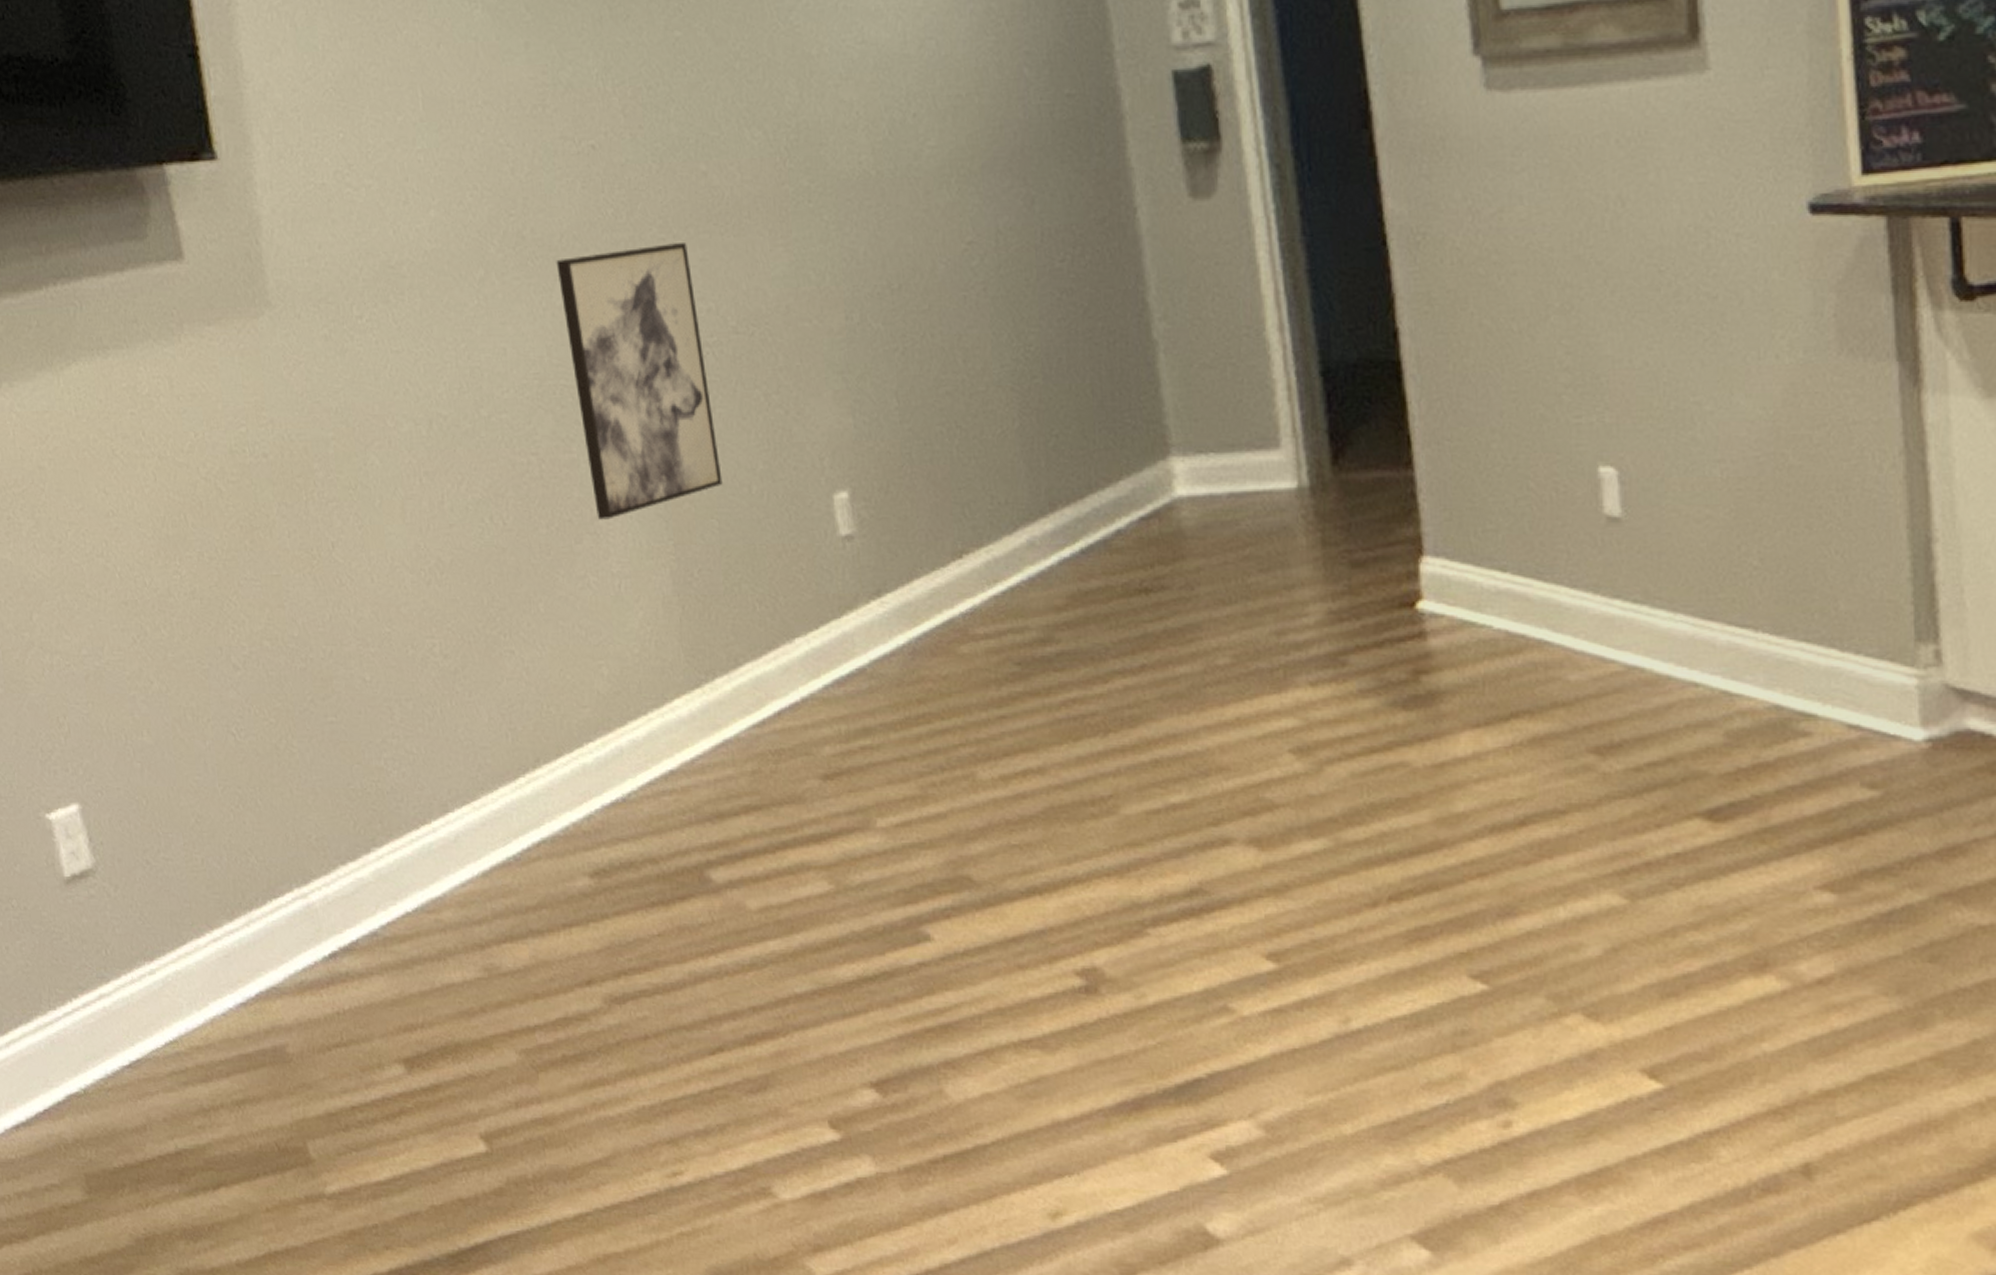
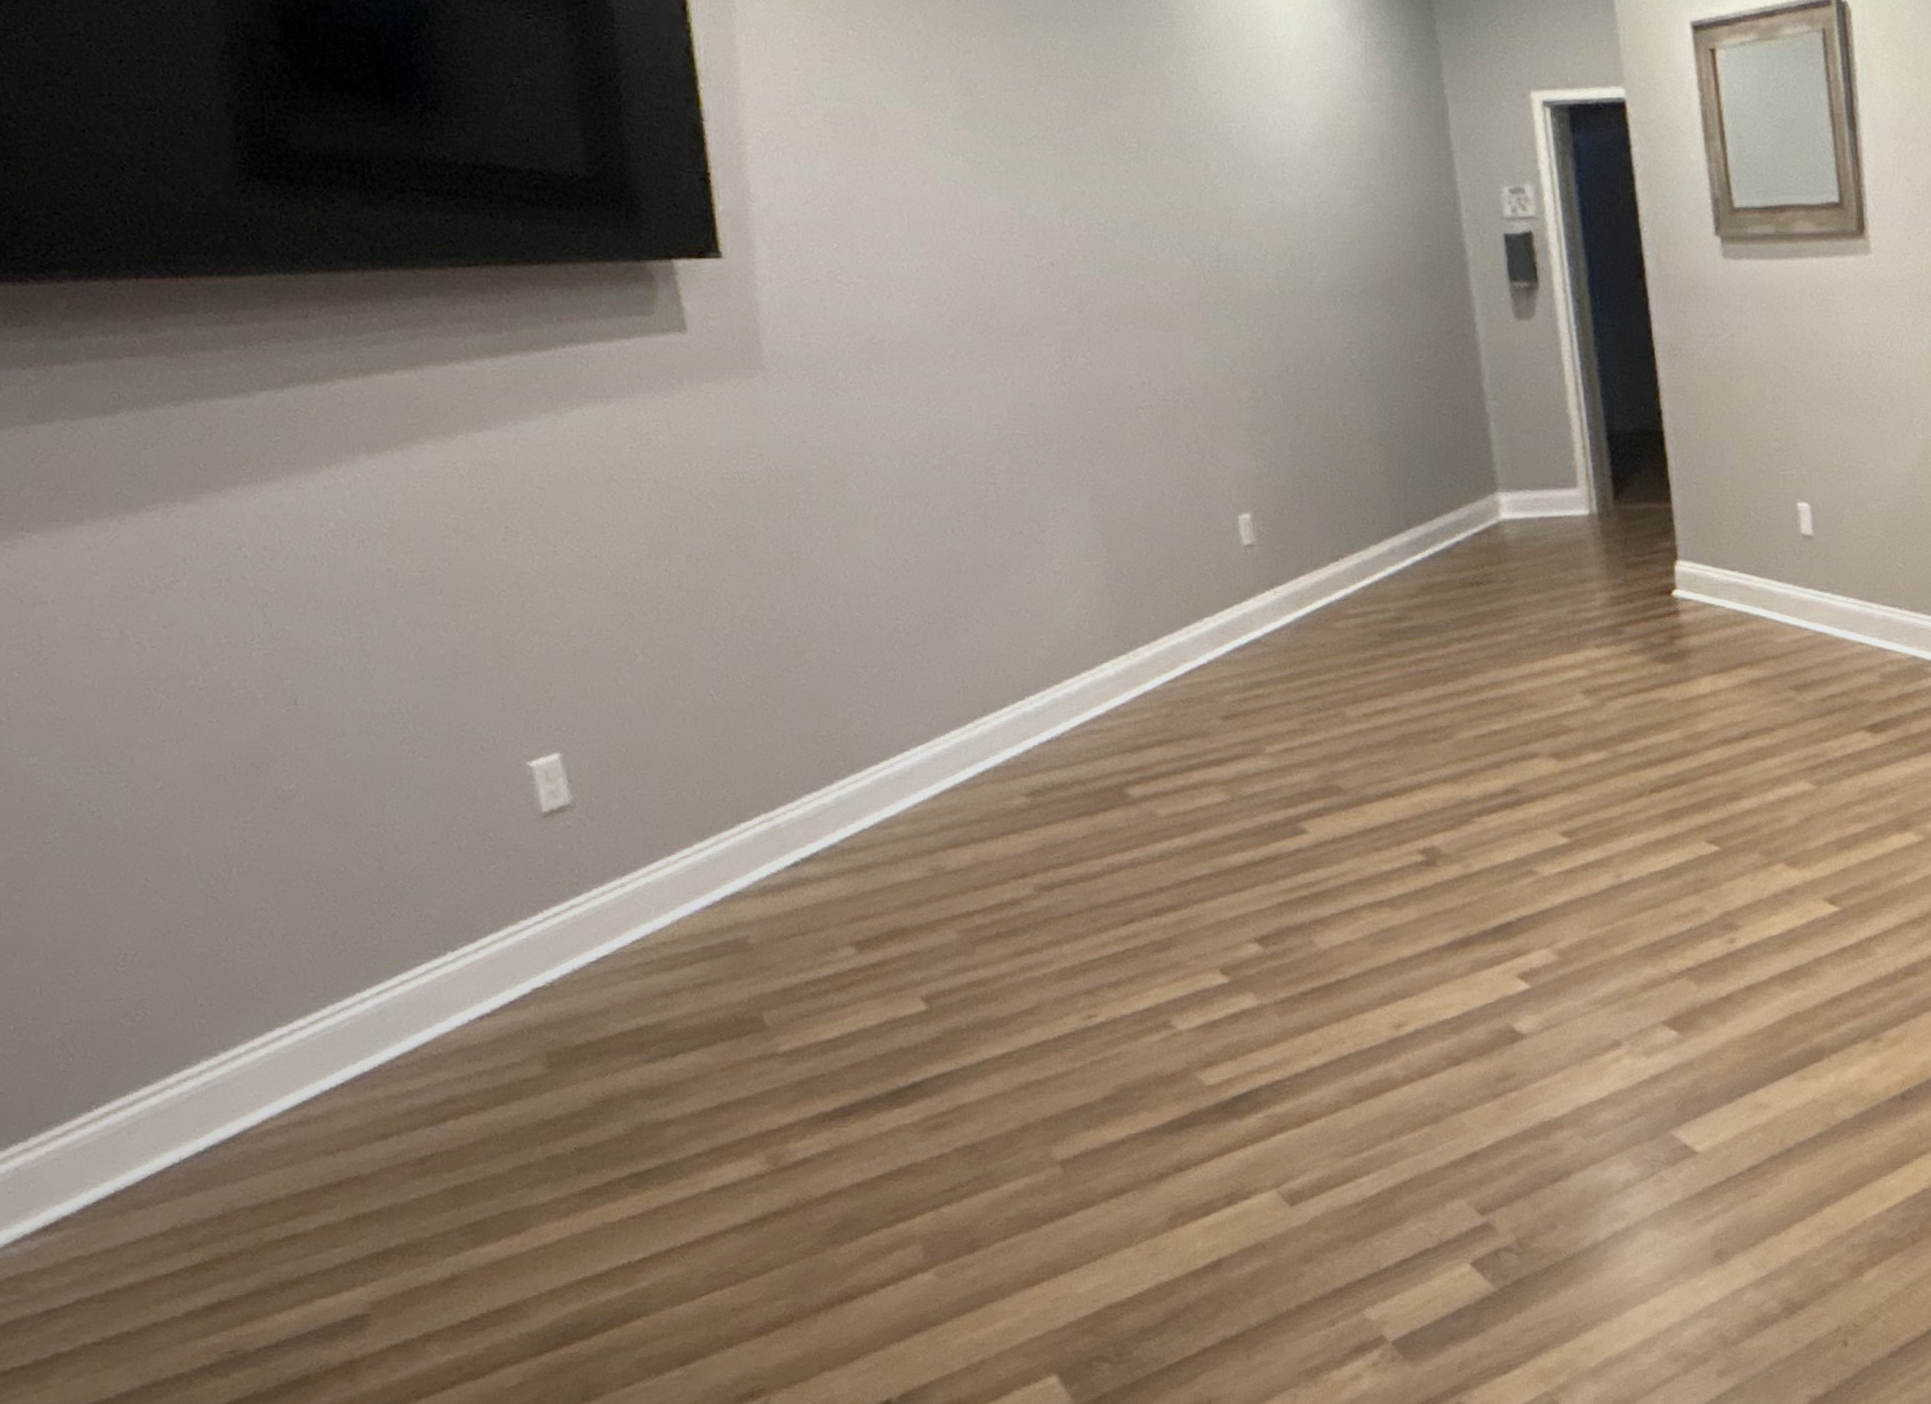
wall art: present [556,243,723,520] -> none [1017,335,1149,532]

